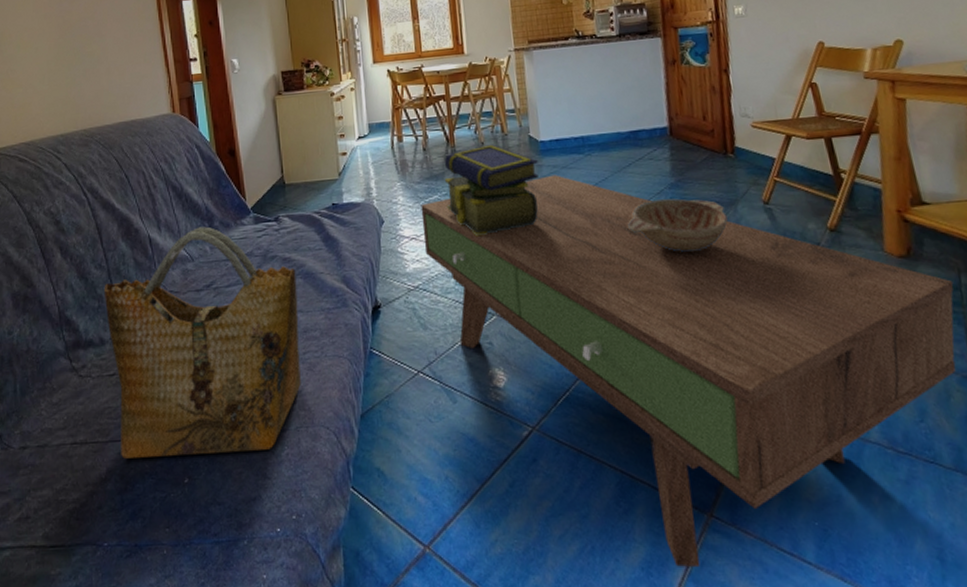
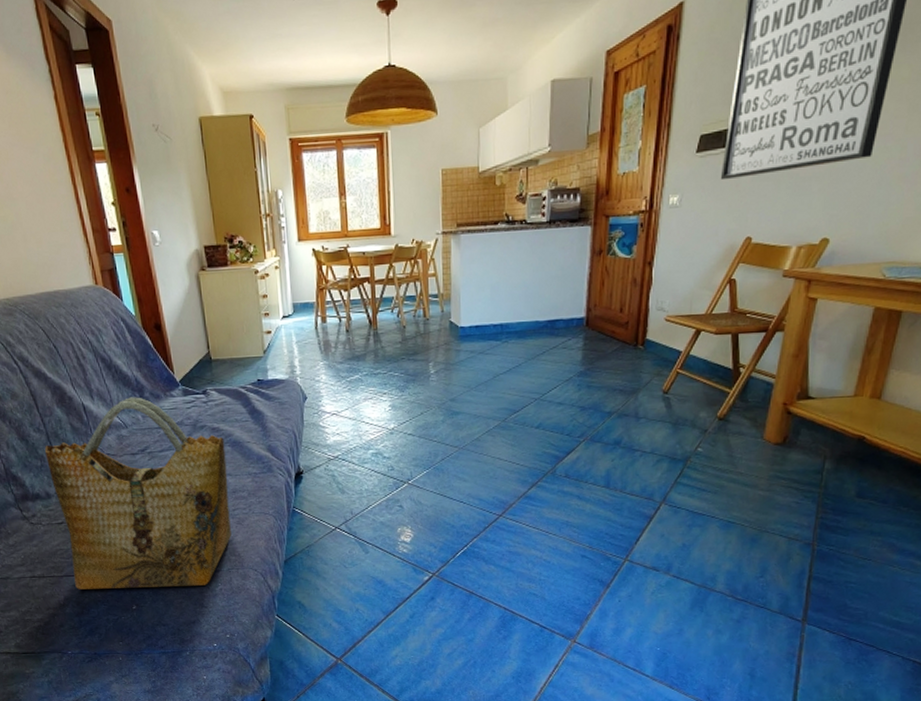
coffee table: present [420,175,956,568] -> none [342,360,817,678]
stack of books: present [444,144,538,237] -> none [365,328,456,414]
decorative bowl: present [628,198,728,253] -> none [535,386,627,435]

